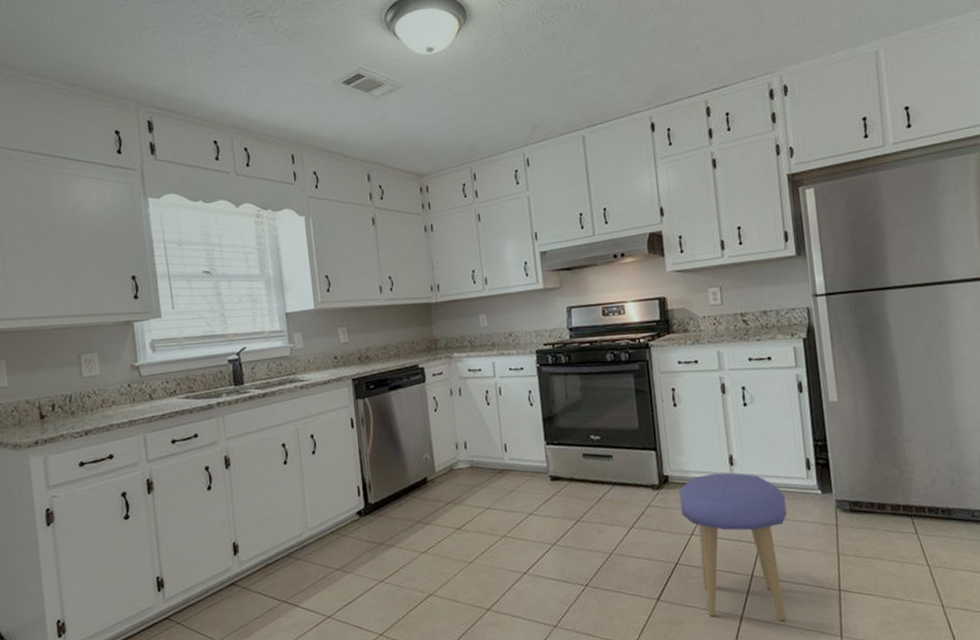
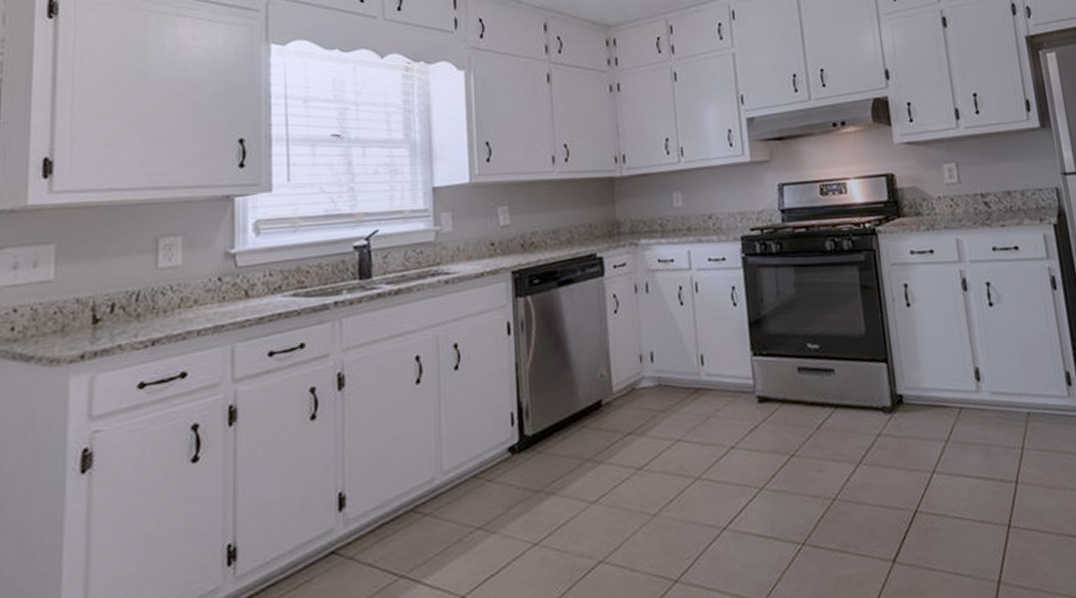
stool: present [679,472,787,621] -> none [916,390,1054,587]

